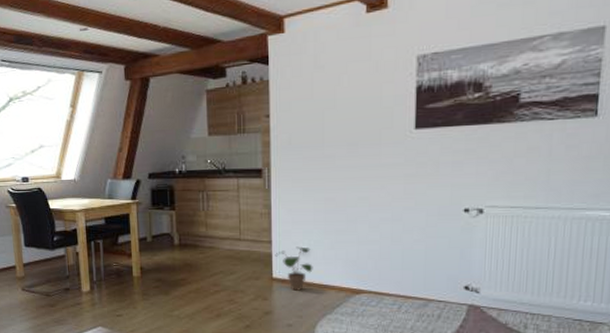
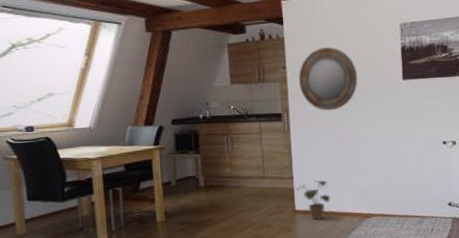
home mirror: none [283,90,356,167] -> present [298,48,358,111]

